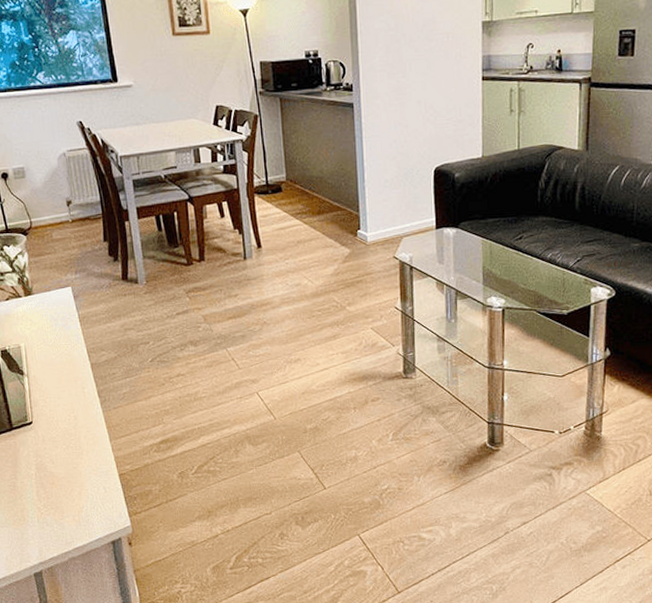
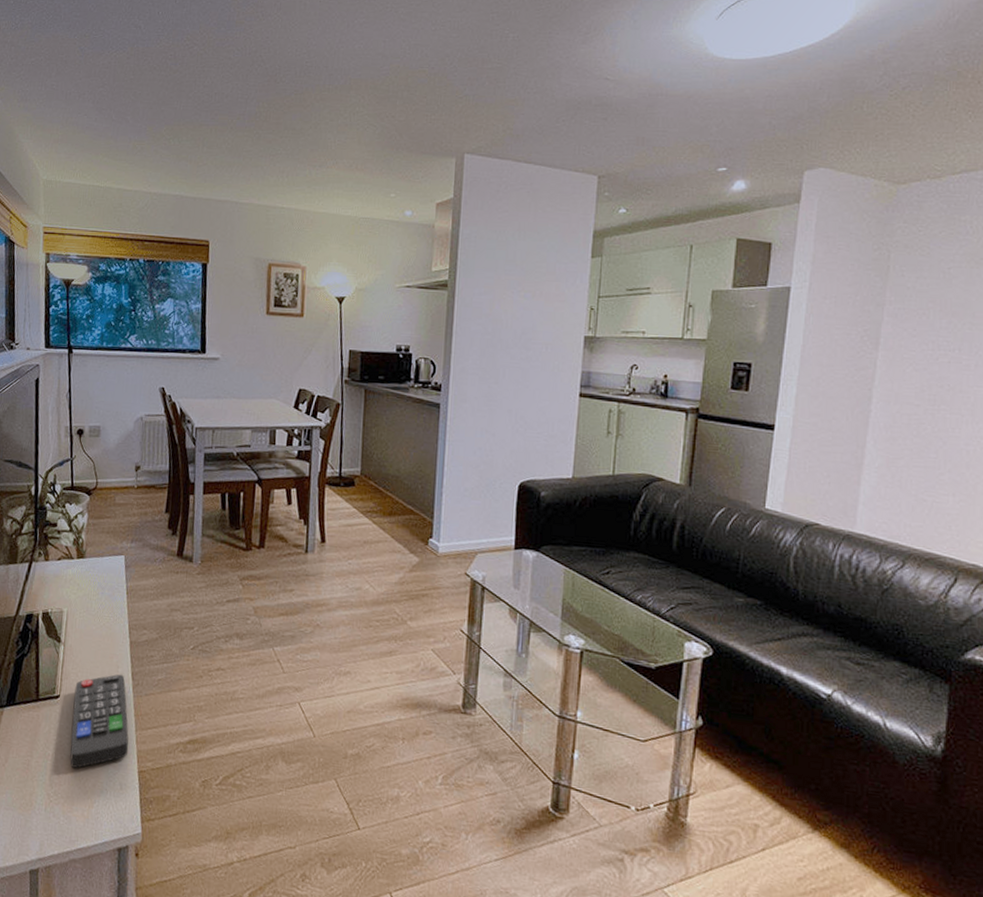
remote control: none [45,394,107,482] -> present [70,674,129,768]

